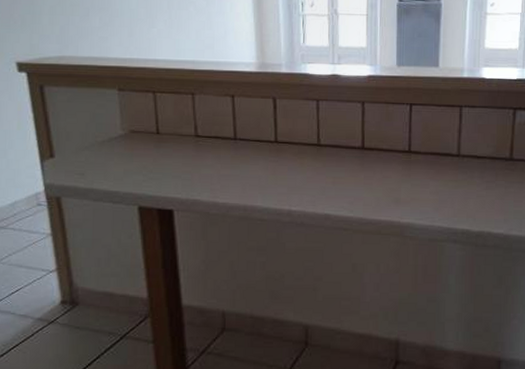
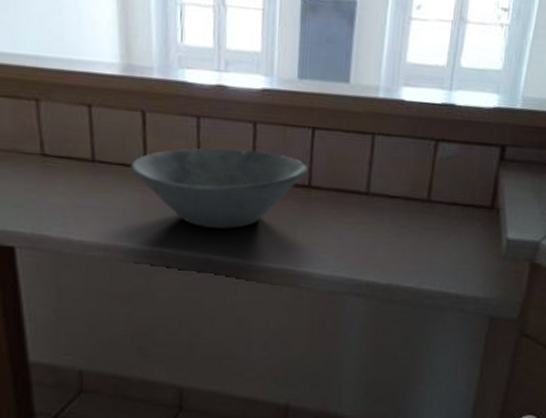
bowl: none [264,124,407,189] -> present [130,148,308,229]

